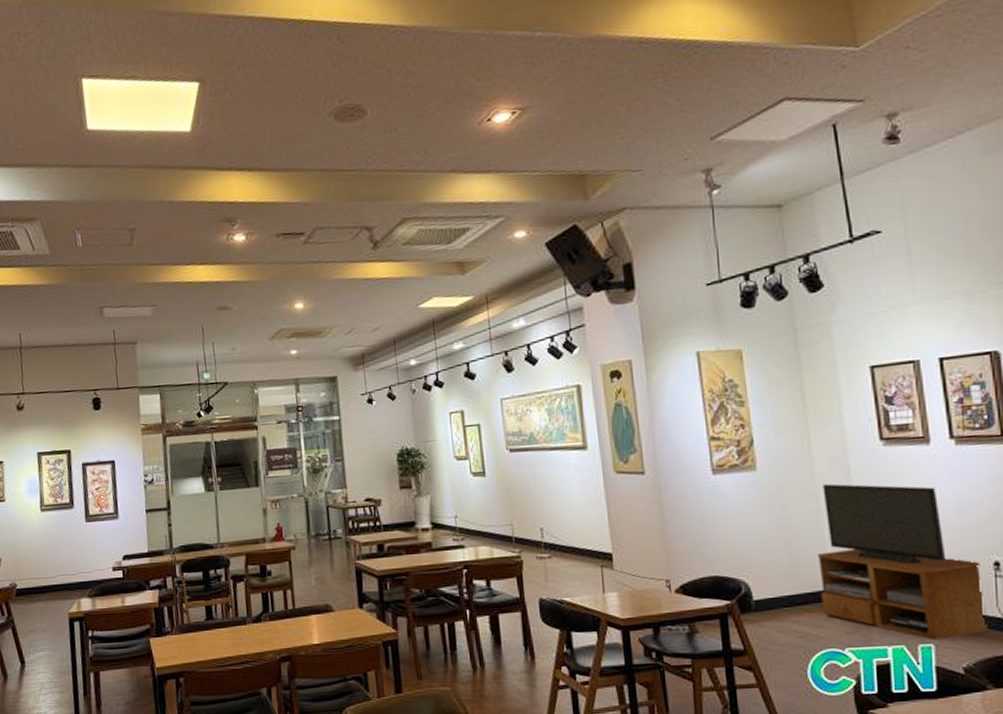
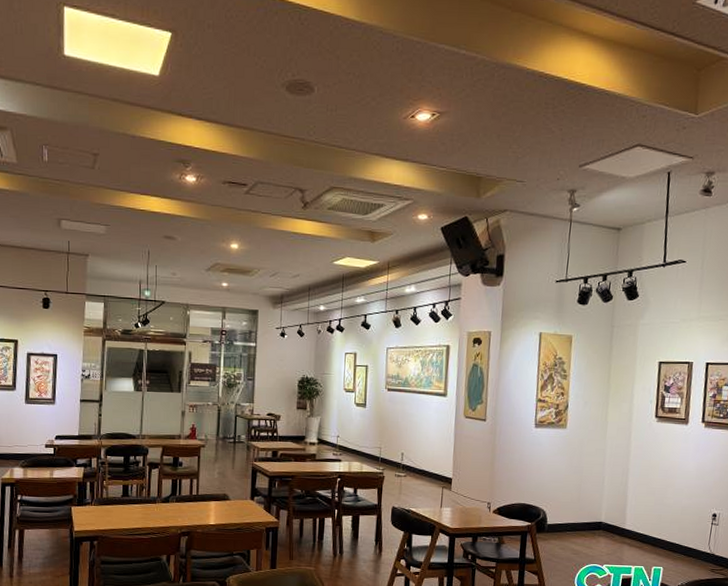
tv stand: present [817,483,989,641] -> none [593,444,704,565]

